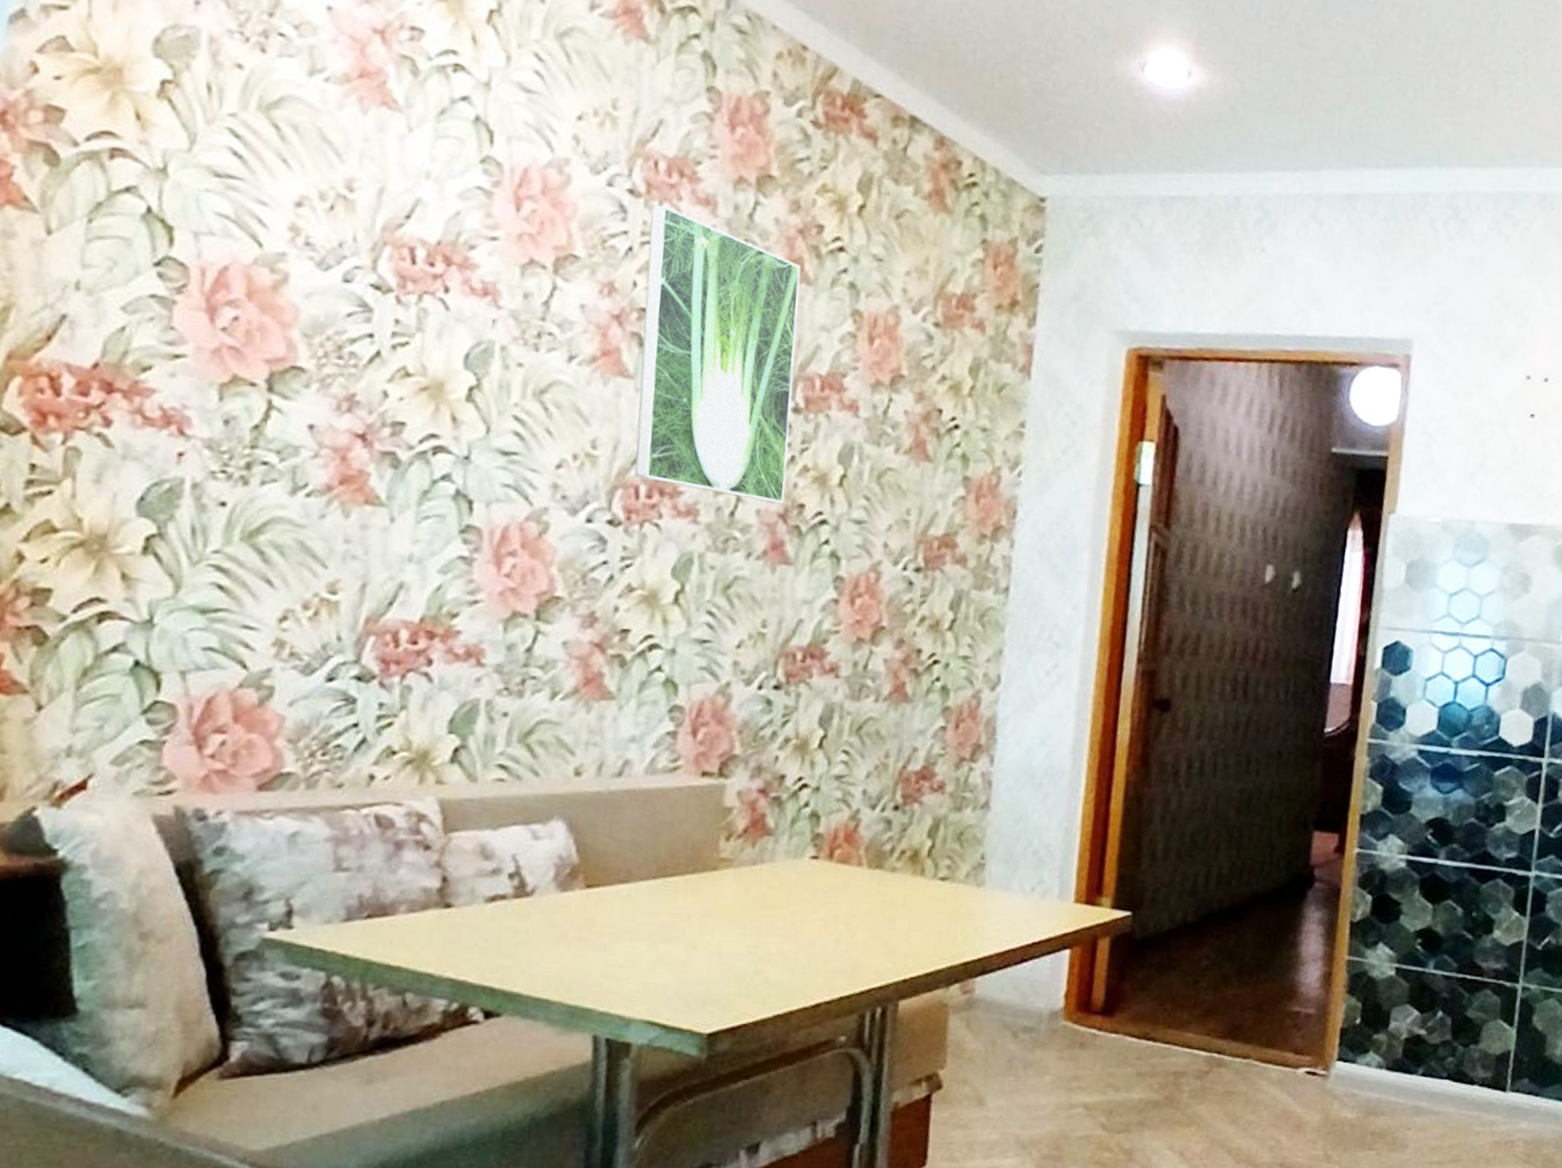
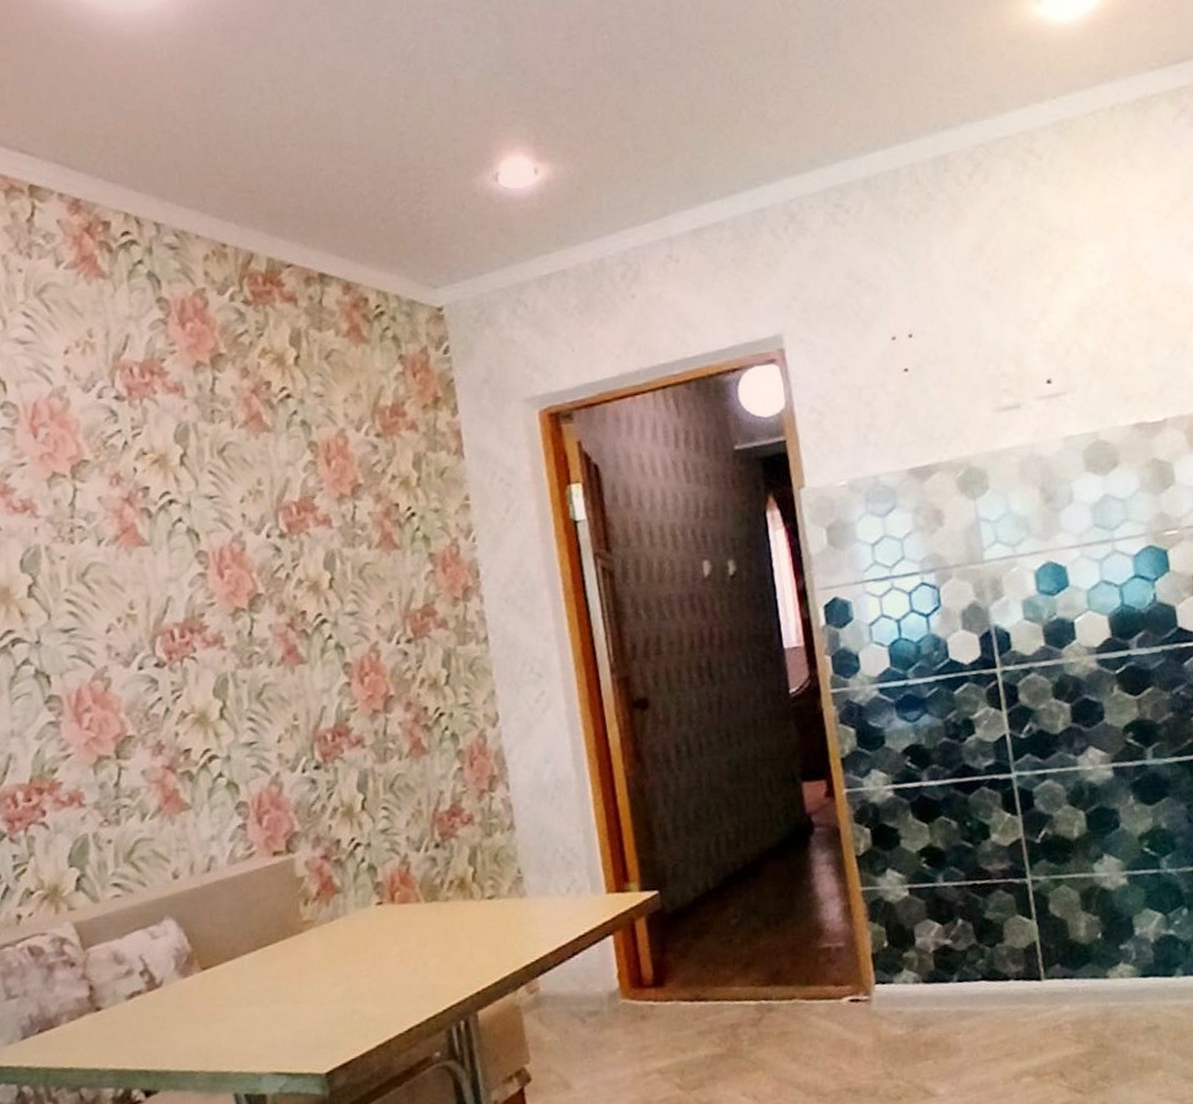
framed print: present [634,204,801,504] -> none [134,401,289,623]

